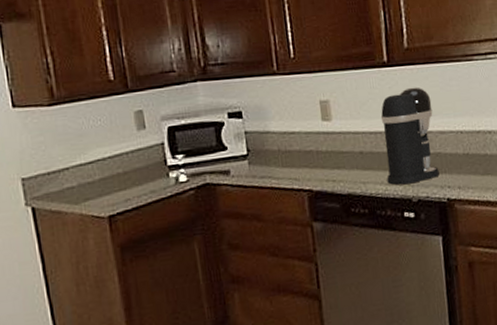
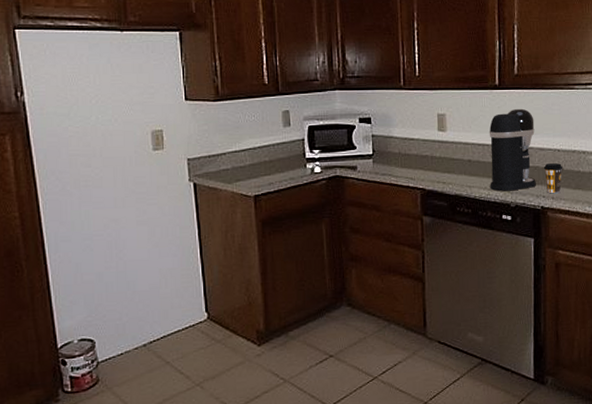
coffee cup: none [446,147,468,183] -> present [543,163,563,194]

